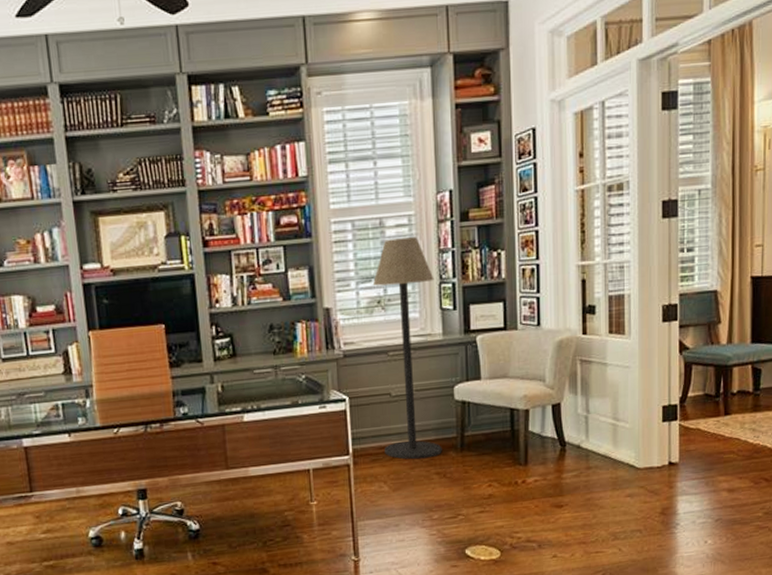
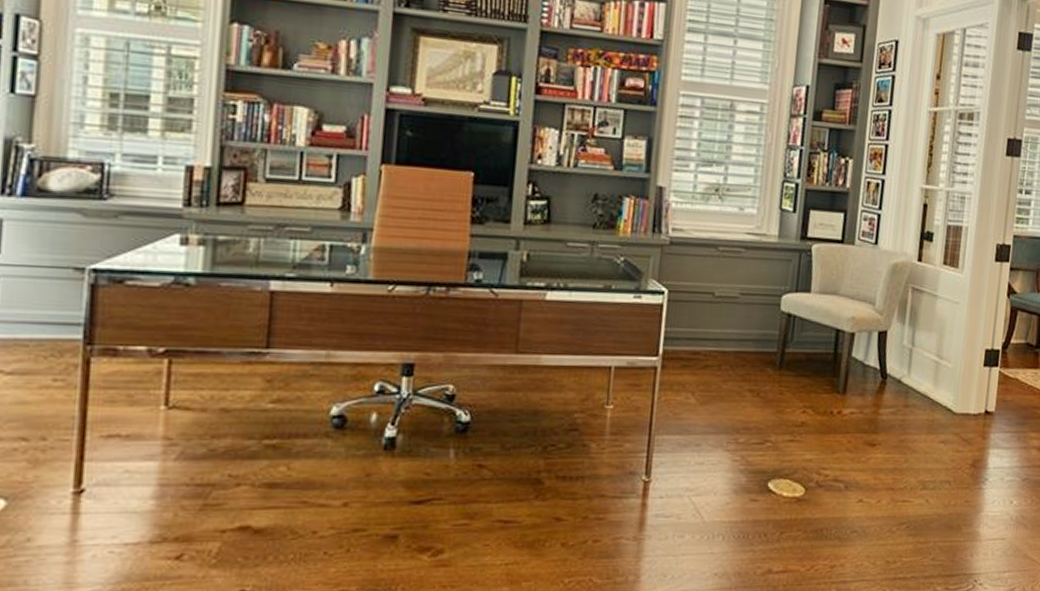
floor lamp: present [372,237,442,460] -> none [698,124,778,372]

